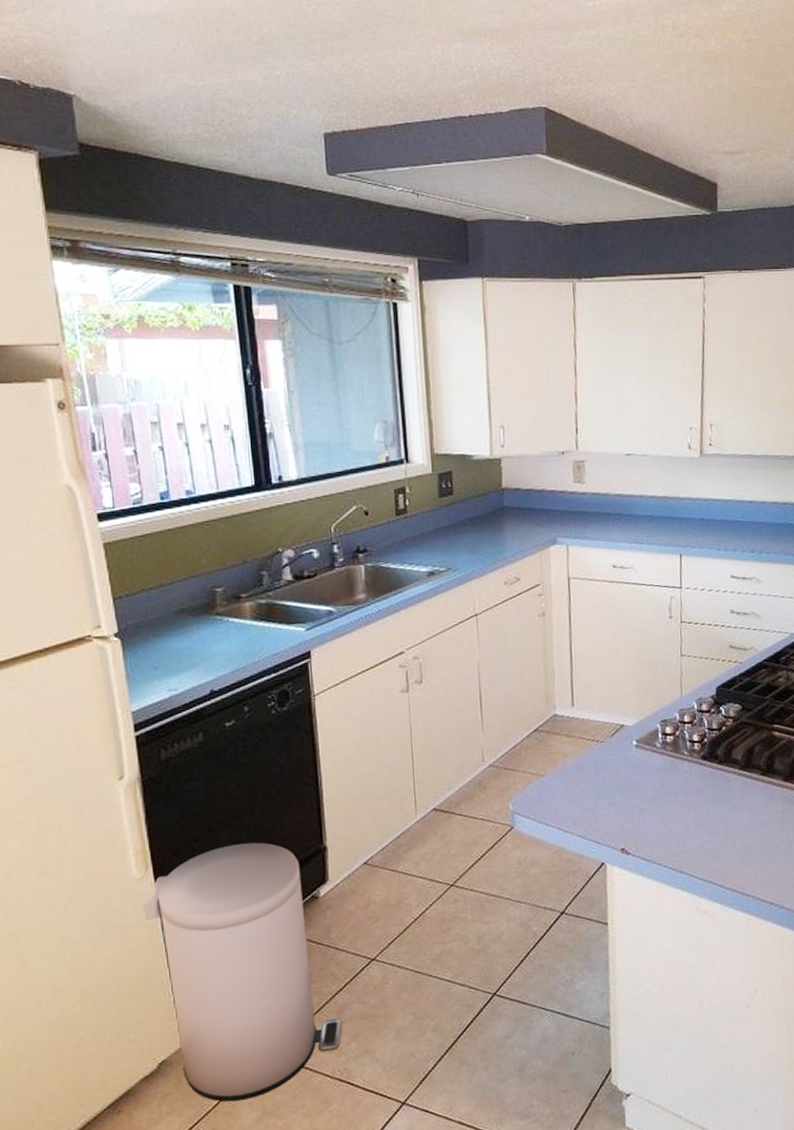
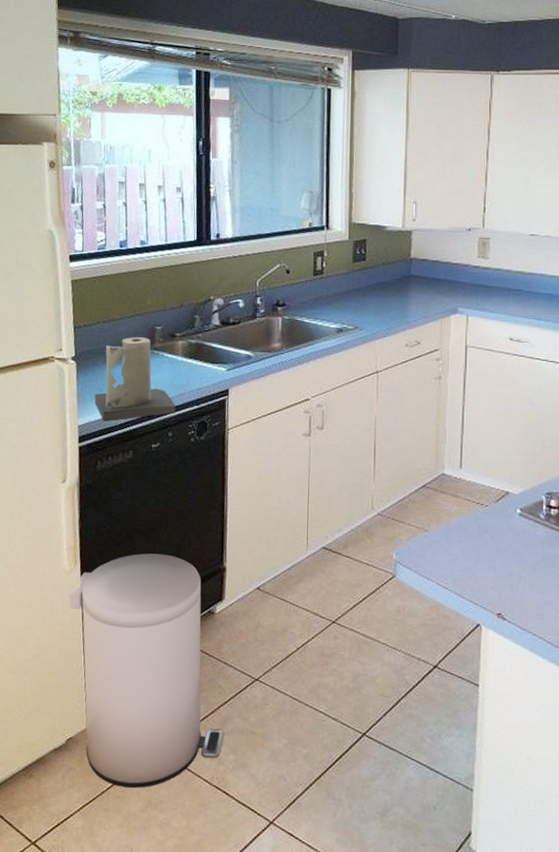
paper towel roll: none [148,602,250,704] -> present [94,337,176,422]

